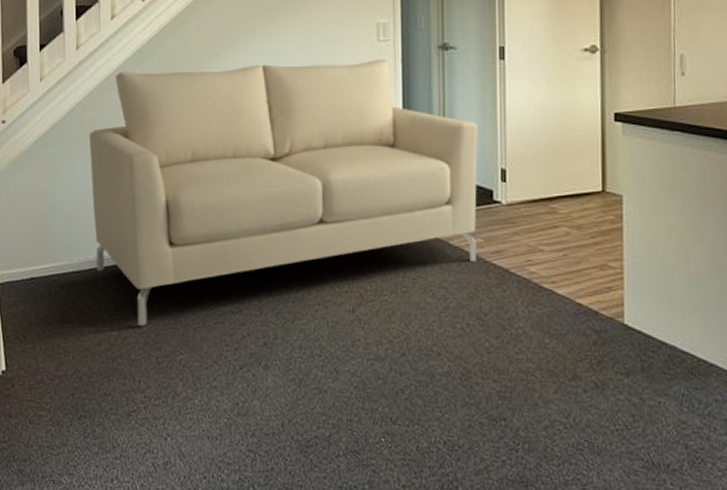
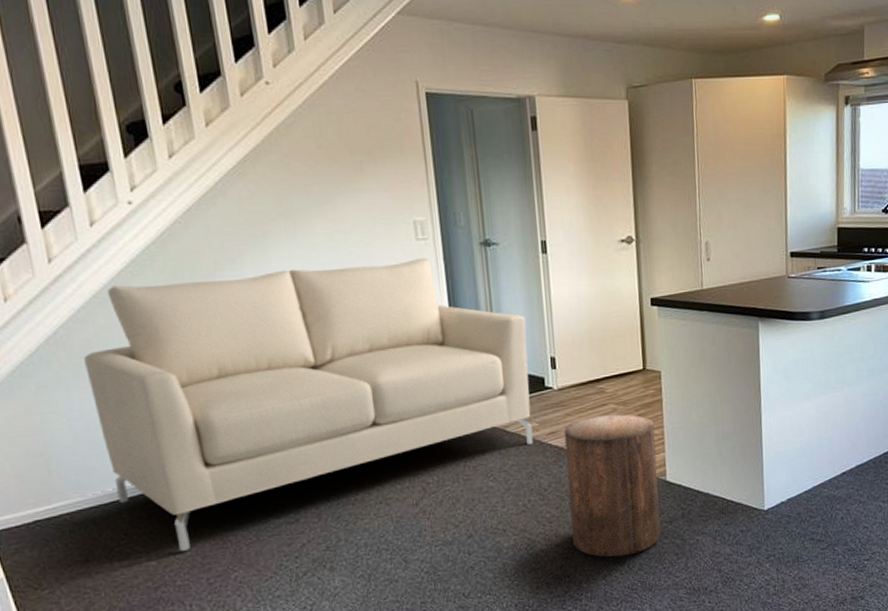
stool: none [510,238,615,407] -> present [563,414,661,557]

